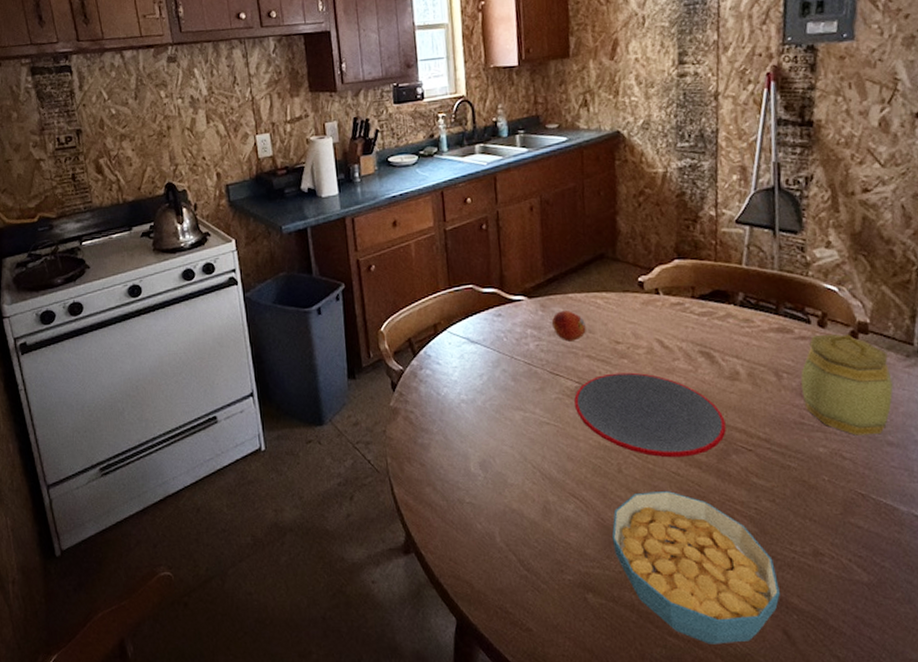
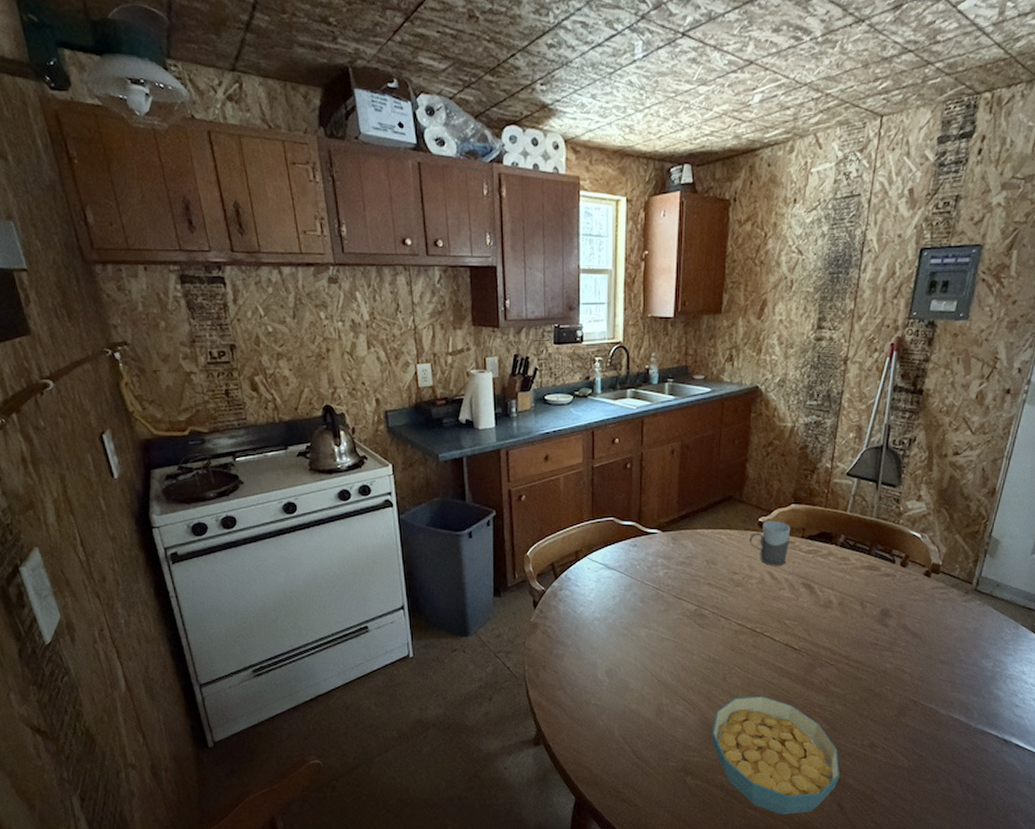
fruit: present [552,311,586,342] -> none [681,544,709,571]
plate: present [574,372,726,458] -> none [693,598,815,670]
mug: none [629,280,678,333] -> present [749,521,791,567]
jar: present [801,333,893,436] -> none [880,572,952,655]

